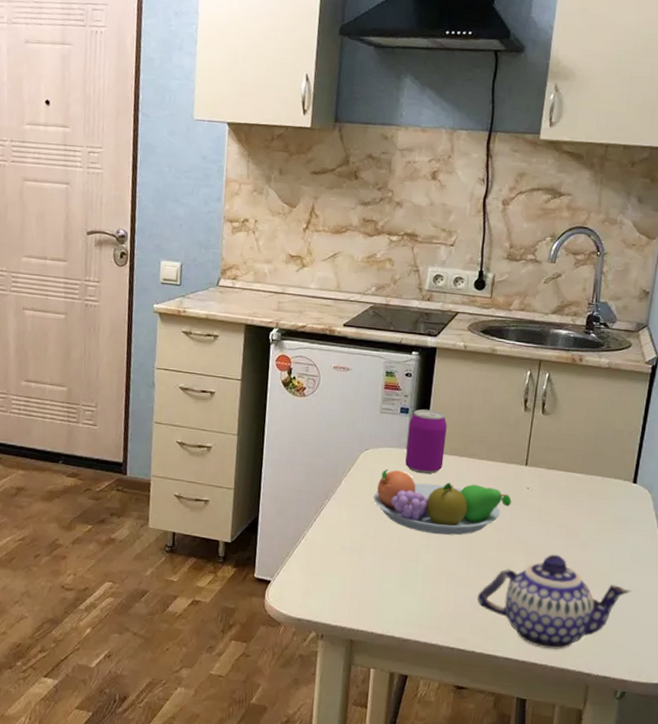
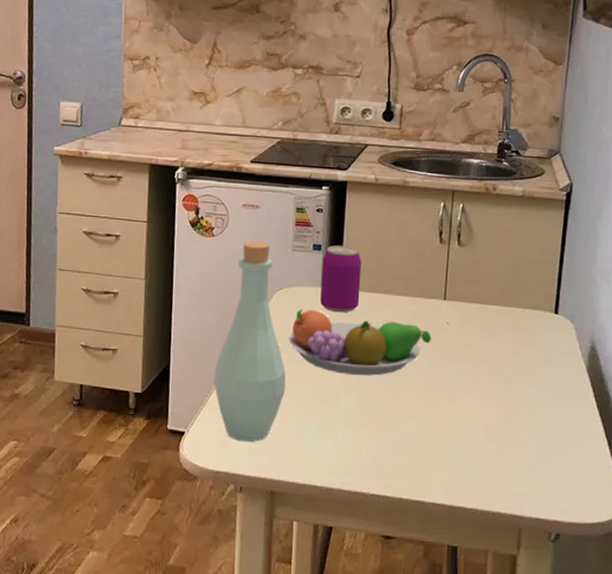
bottle: none [299,402,369,594] -> present [213,241,286,443]
teapot: present [476,554,631,650] -> none [401,391,559,492]

